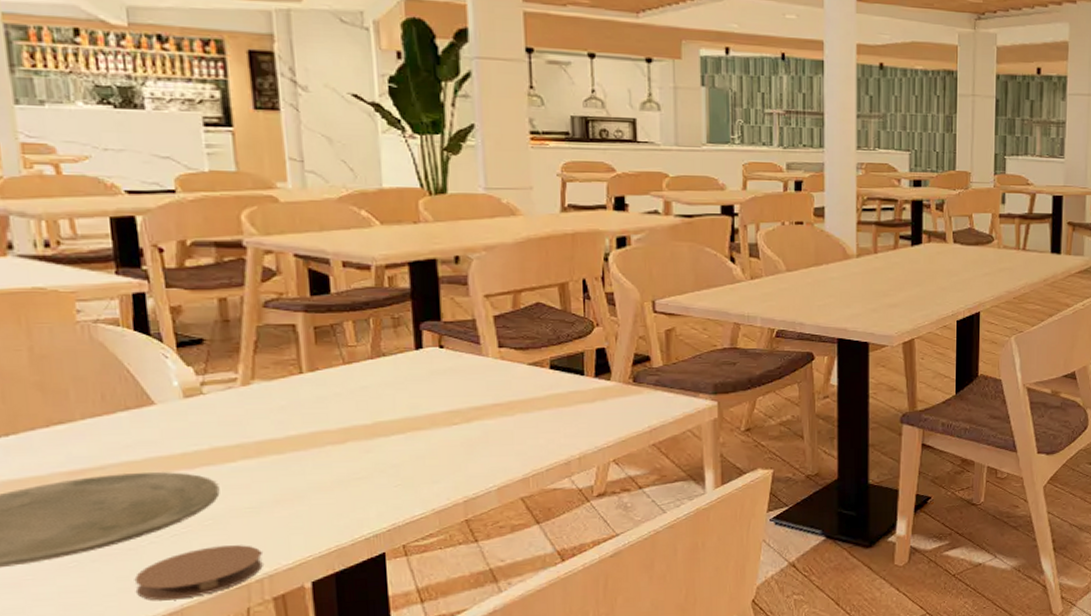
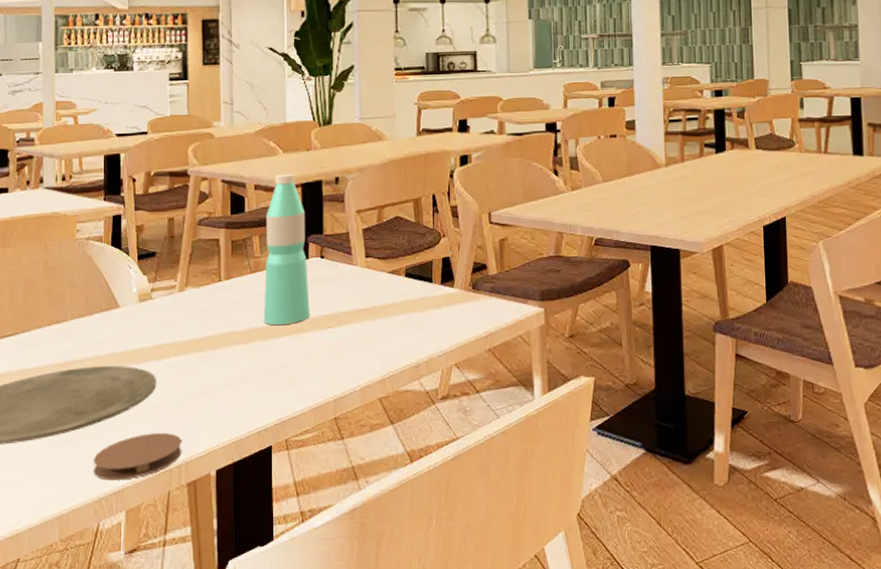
water bottle: none [360,249,428,423] -> present [263,173,310,326]

